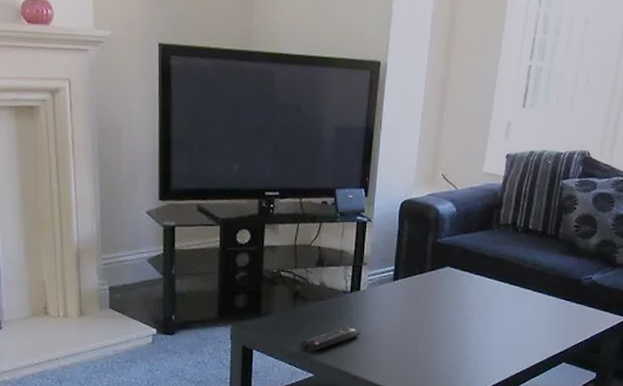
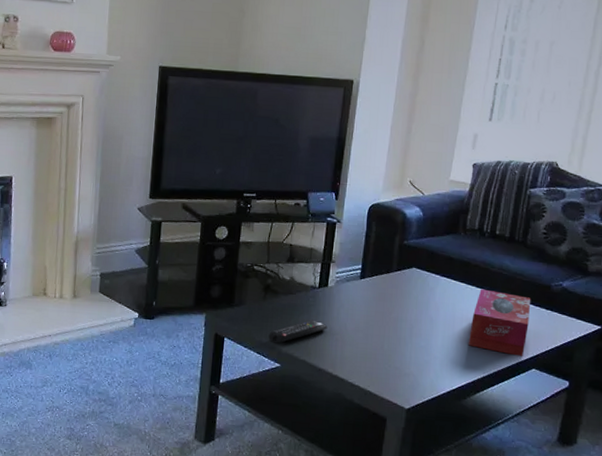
tissue box: none [501,285,561,351] -> present [468,289,530,356]

